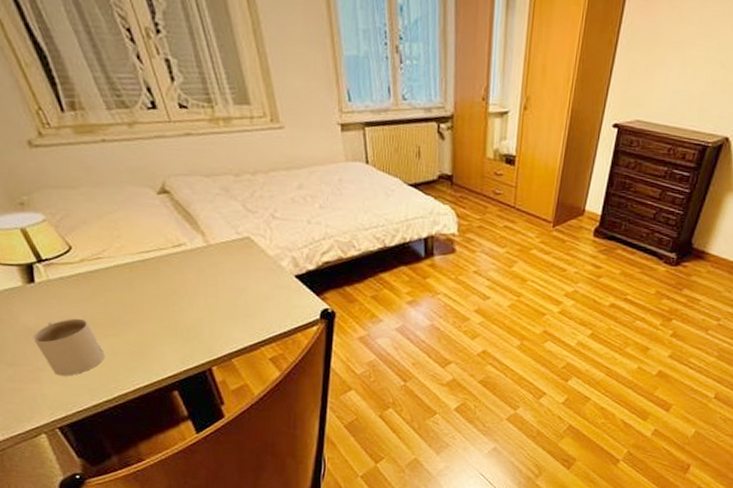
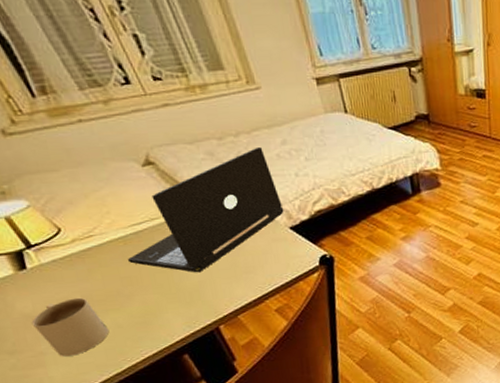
laptop: none [131,188,291,310] -> present [127,146,284,273]

